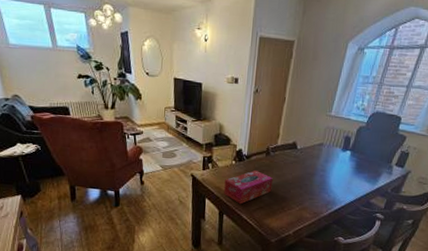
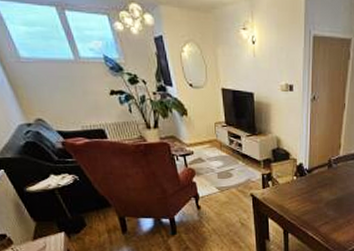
tissue box: present [224,170,273,204] -> none [287,185,337,221]

